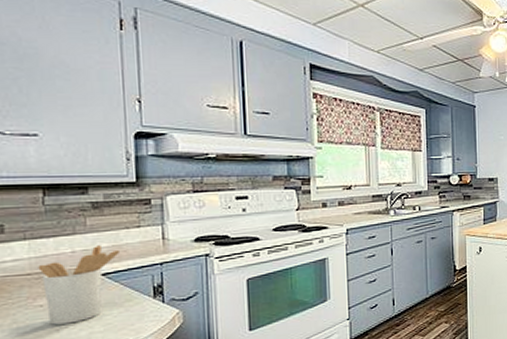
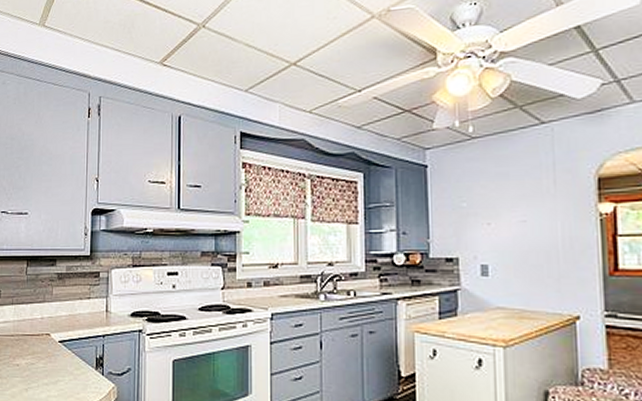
utensil holder: present [38,246,119,325] -> none [18,314,74,385]

